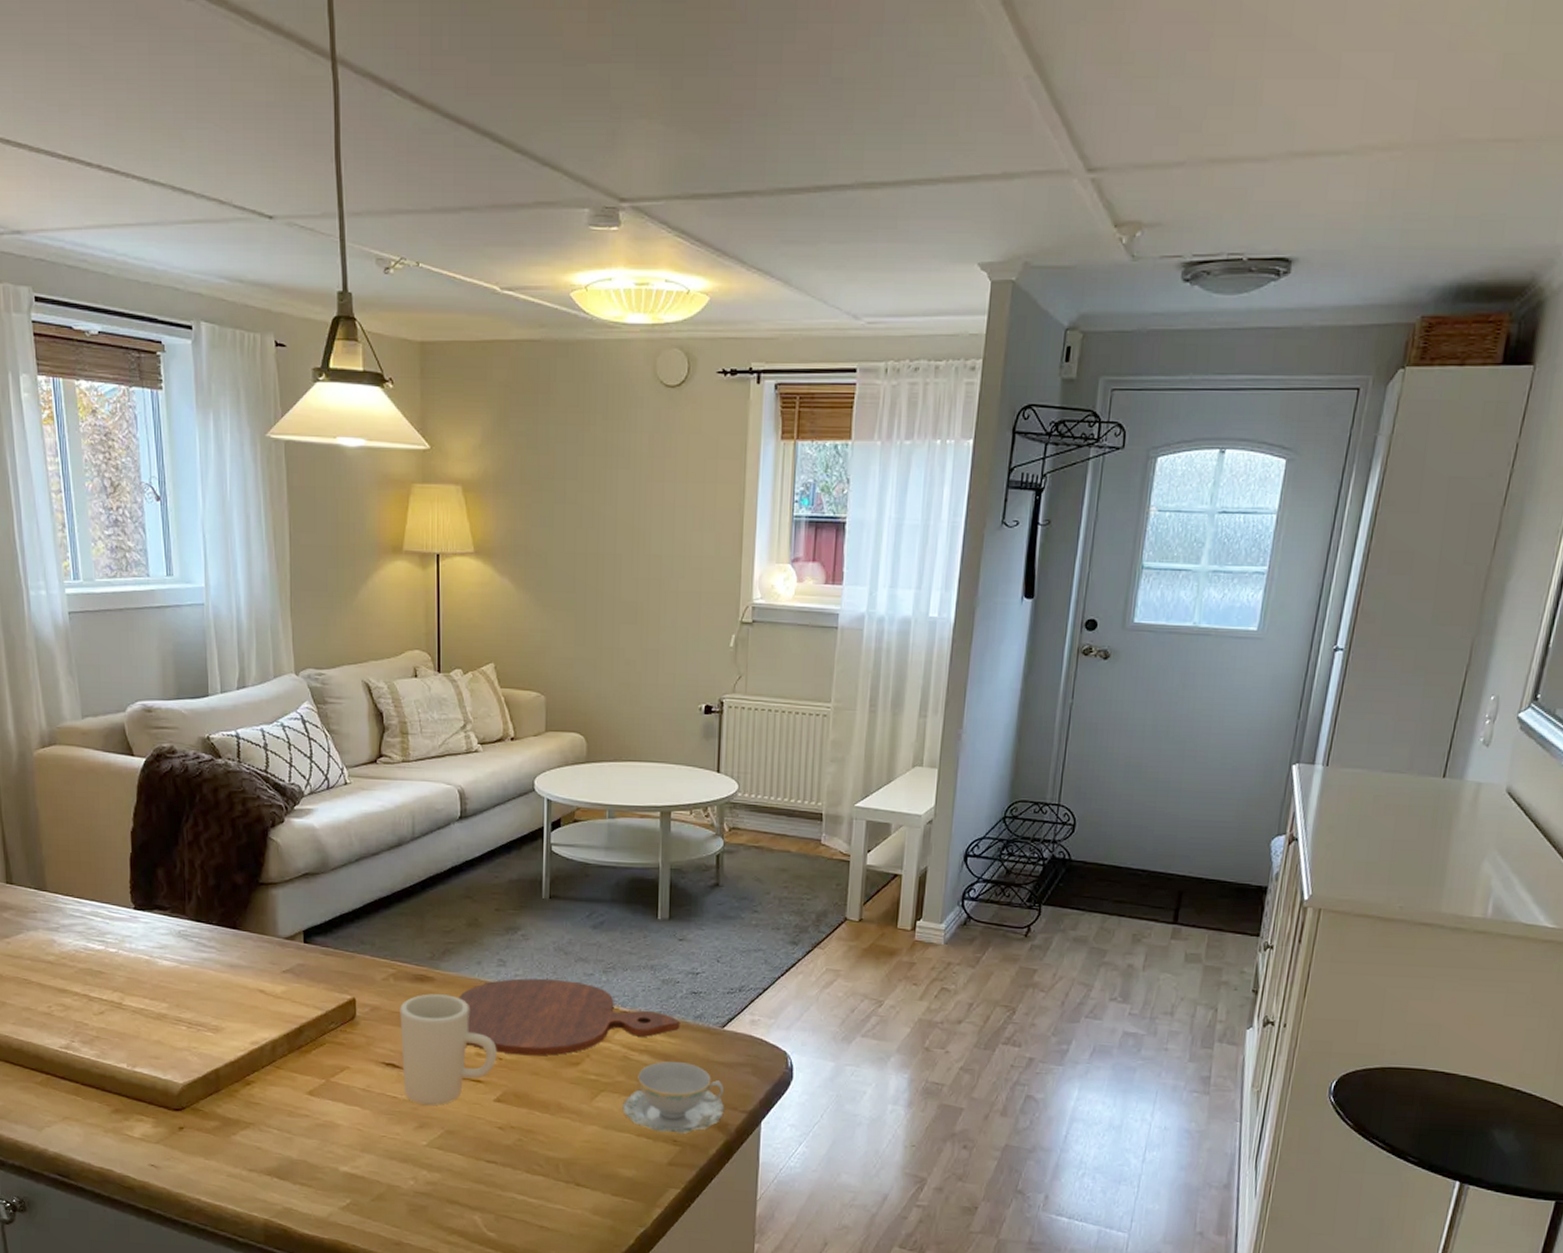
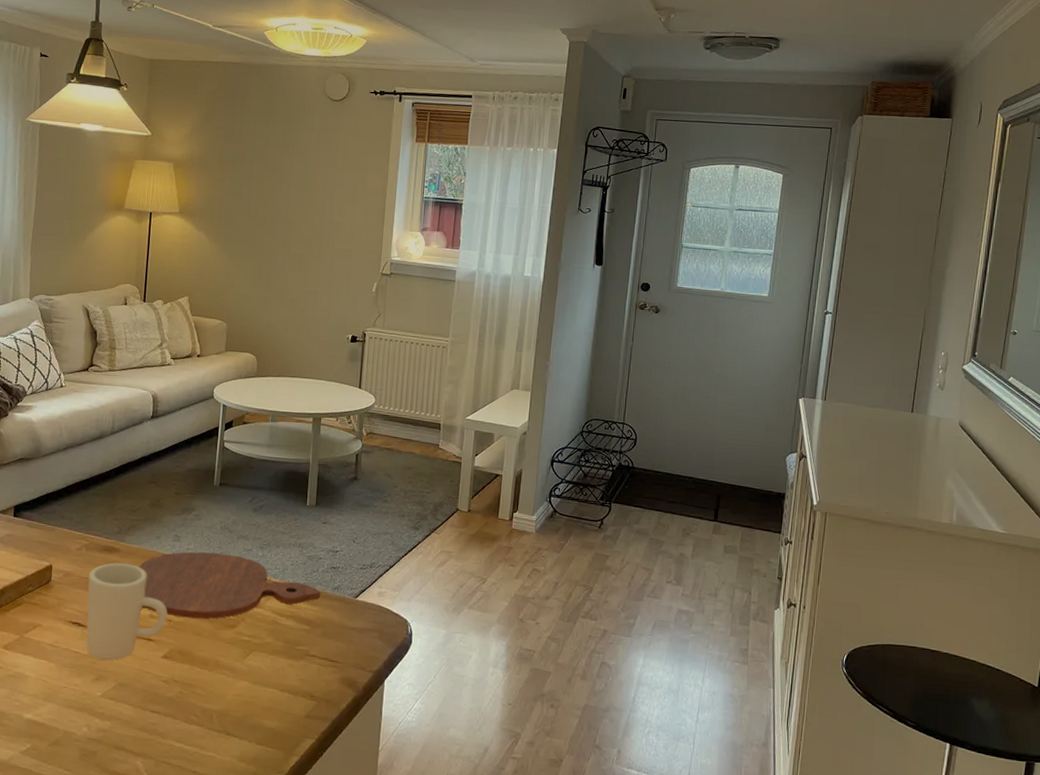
teacup: present [622,1061,725,1134] -> none [269,625,355,690]

